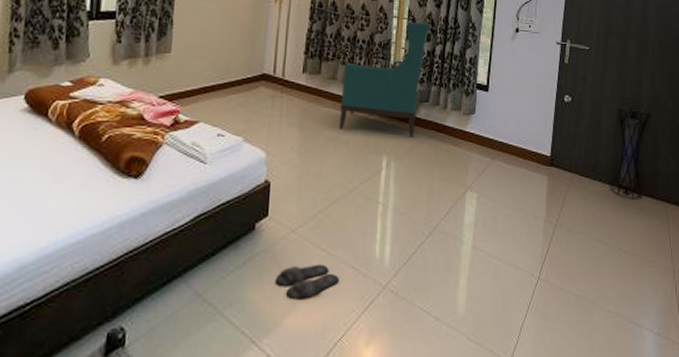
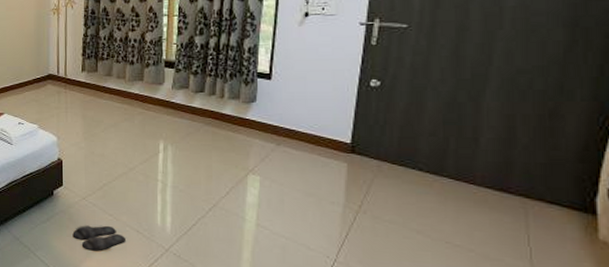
armchair: present [338,21,430,137] -> none [116,17,202,125]
lantern: present [610,107,650,199] -> none [435,90,503,192]

